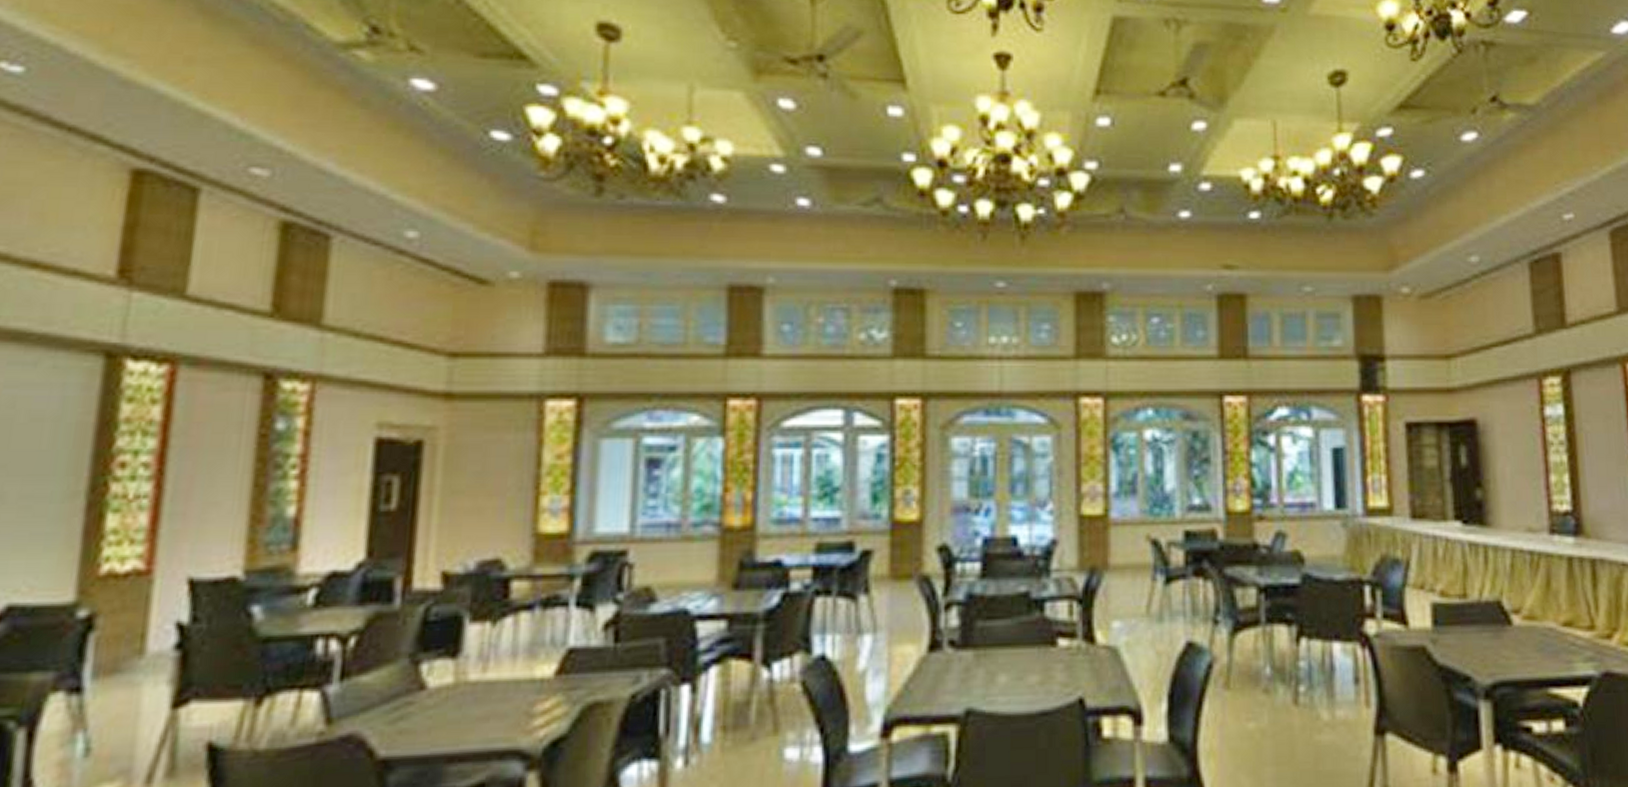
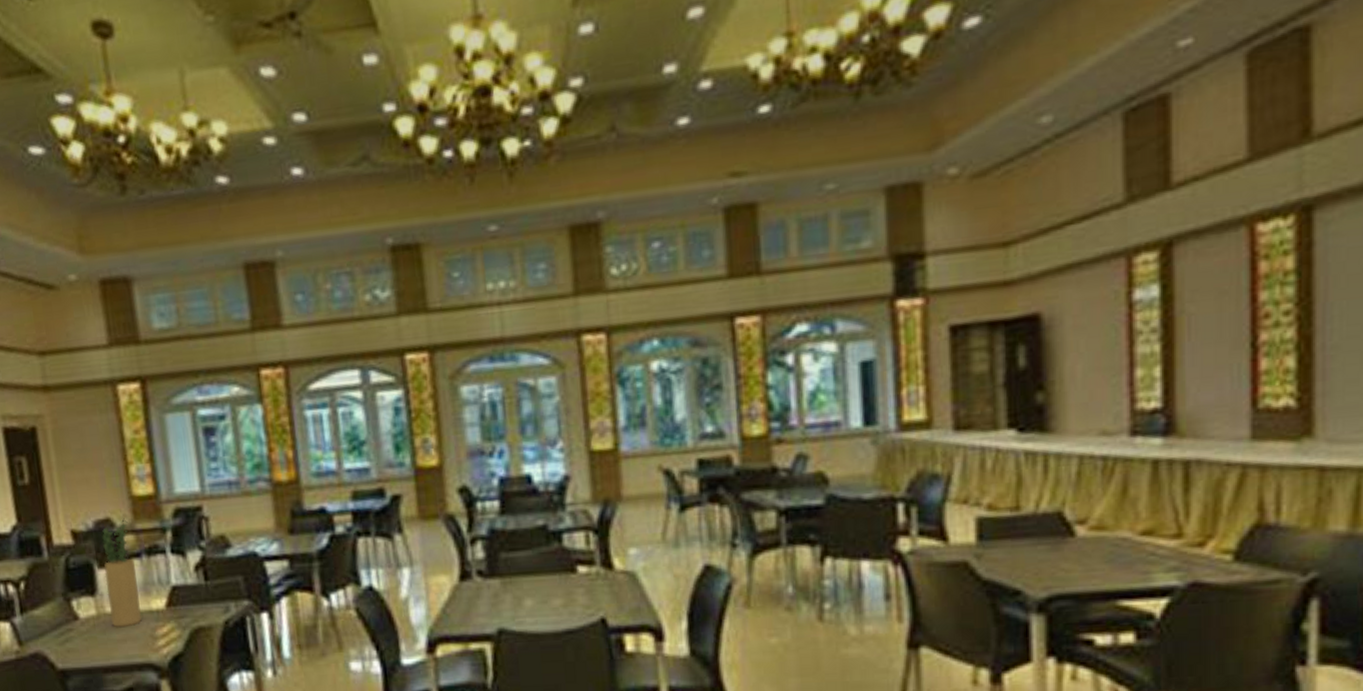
vase: none [472,556,524,702] -> present [102,515,143,628]

